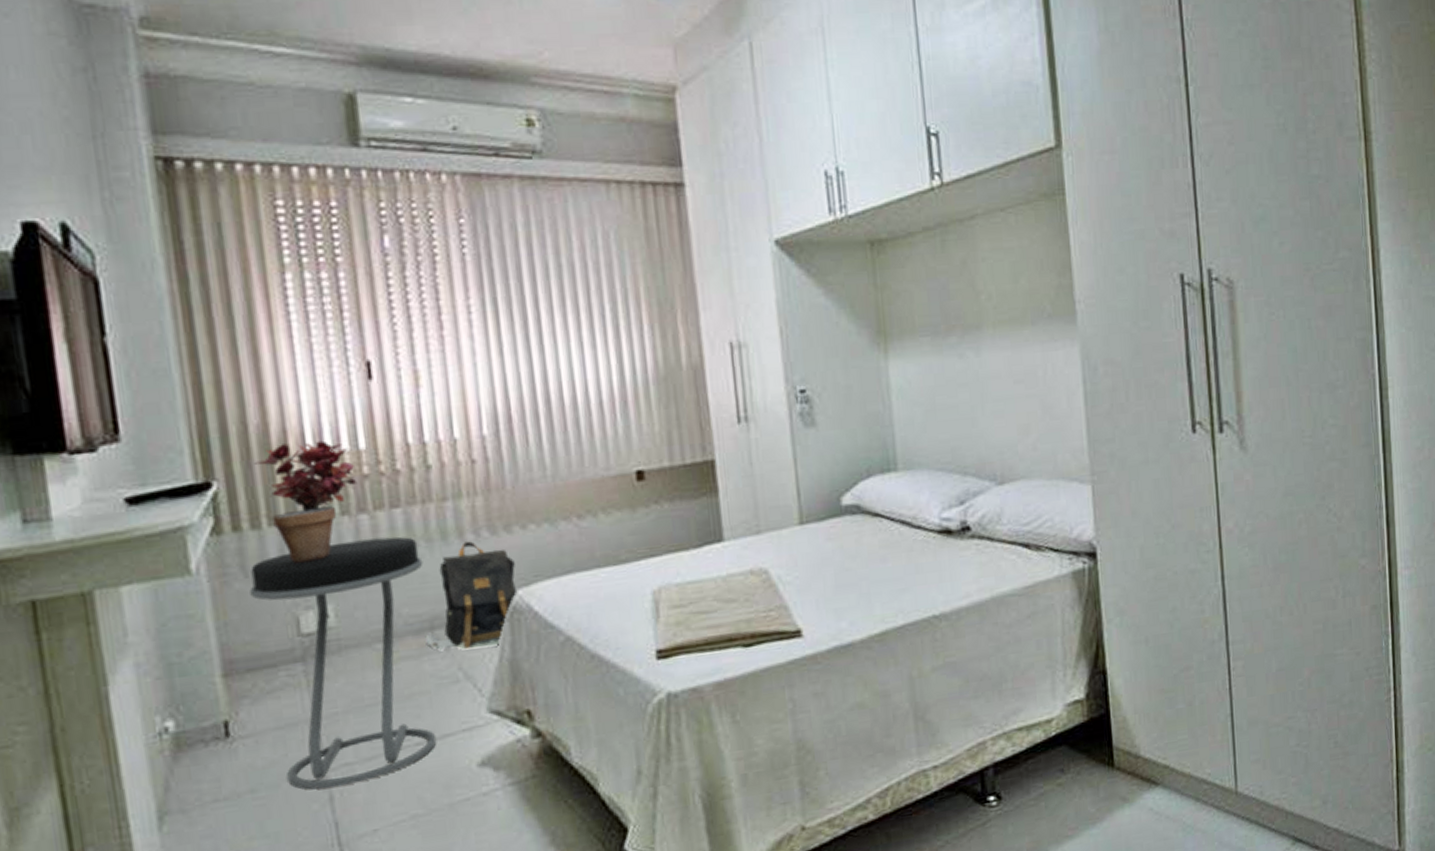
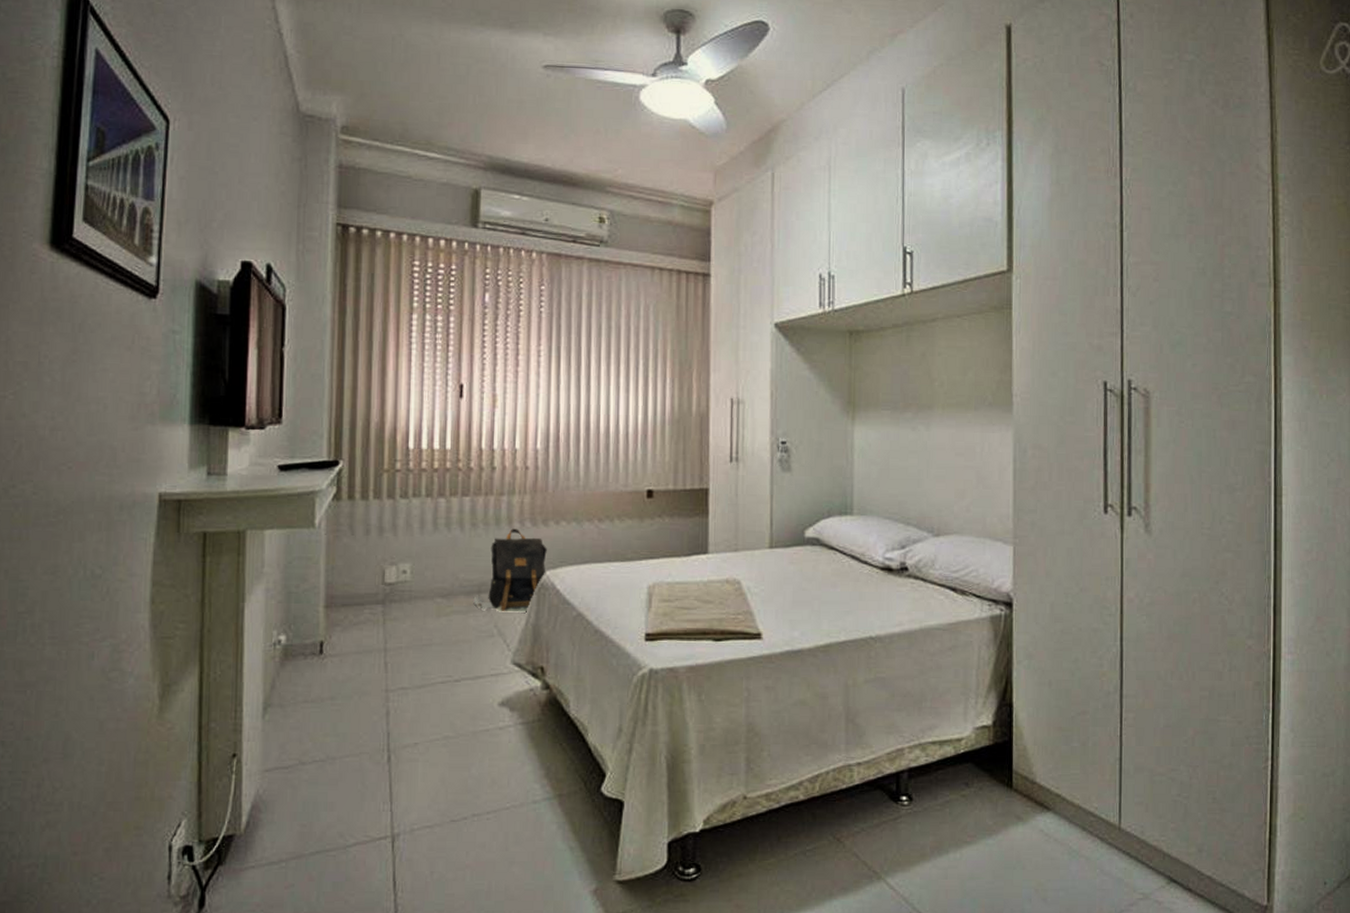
stool: present [250,537,437,790] -> none [353,517,480,704]
potted plant: present [253,440,358,563] -> none [370,439,441,529]

